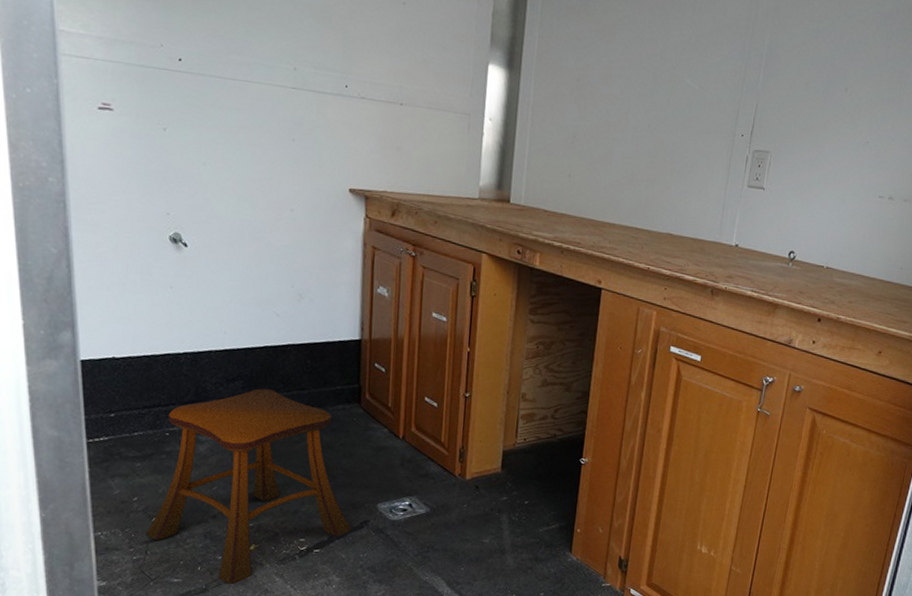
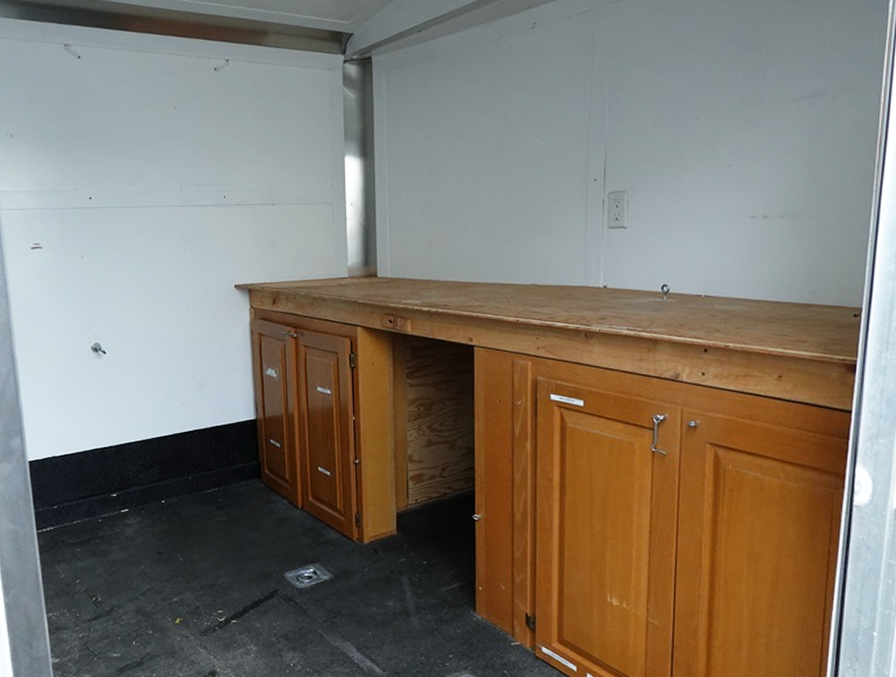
stool: present [145,388,351,585] -> none [87,473,263,658]

